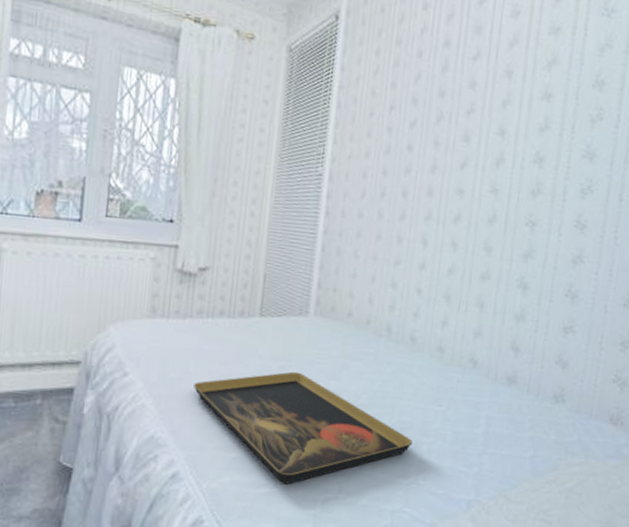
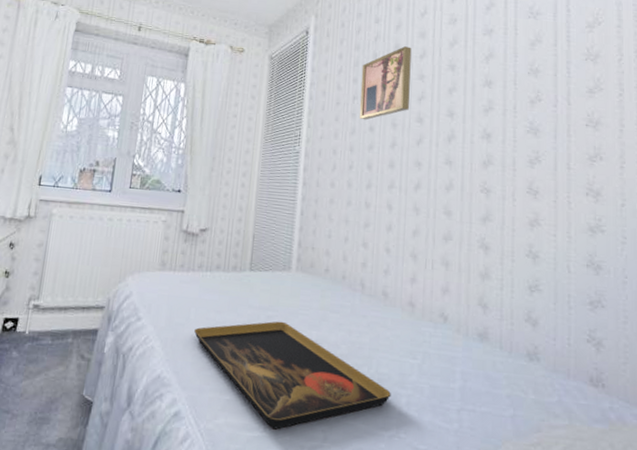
wall art: none [396,43,464,137] -> present [359,46,412,120]

